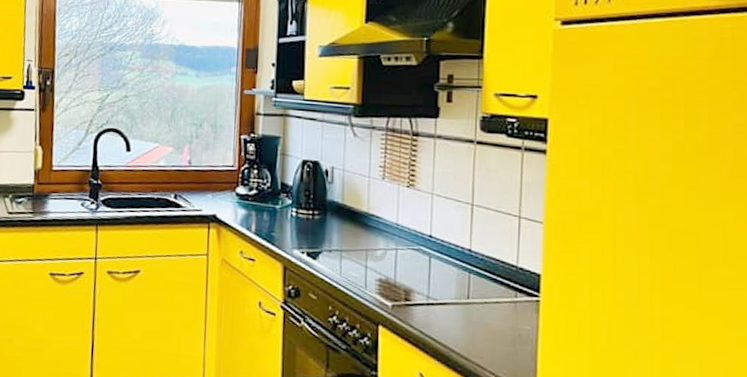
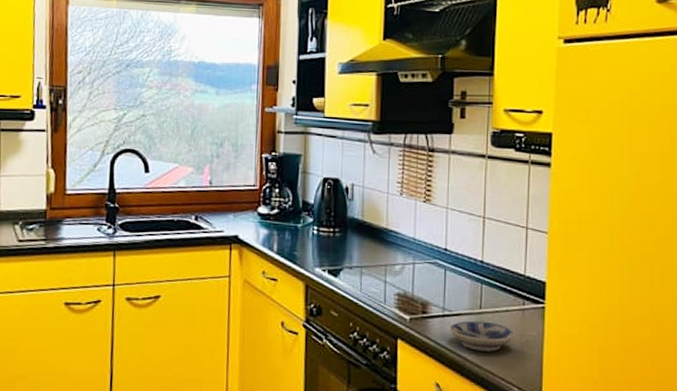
bowl: none [435,310,506,344] -> present [450,320,514,352]

